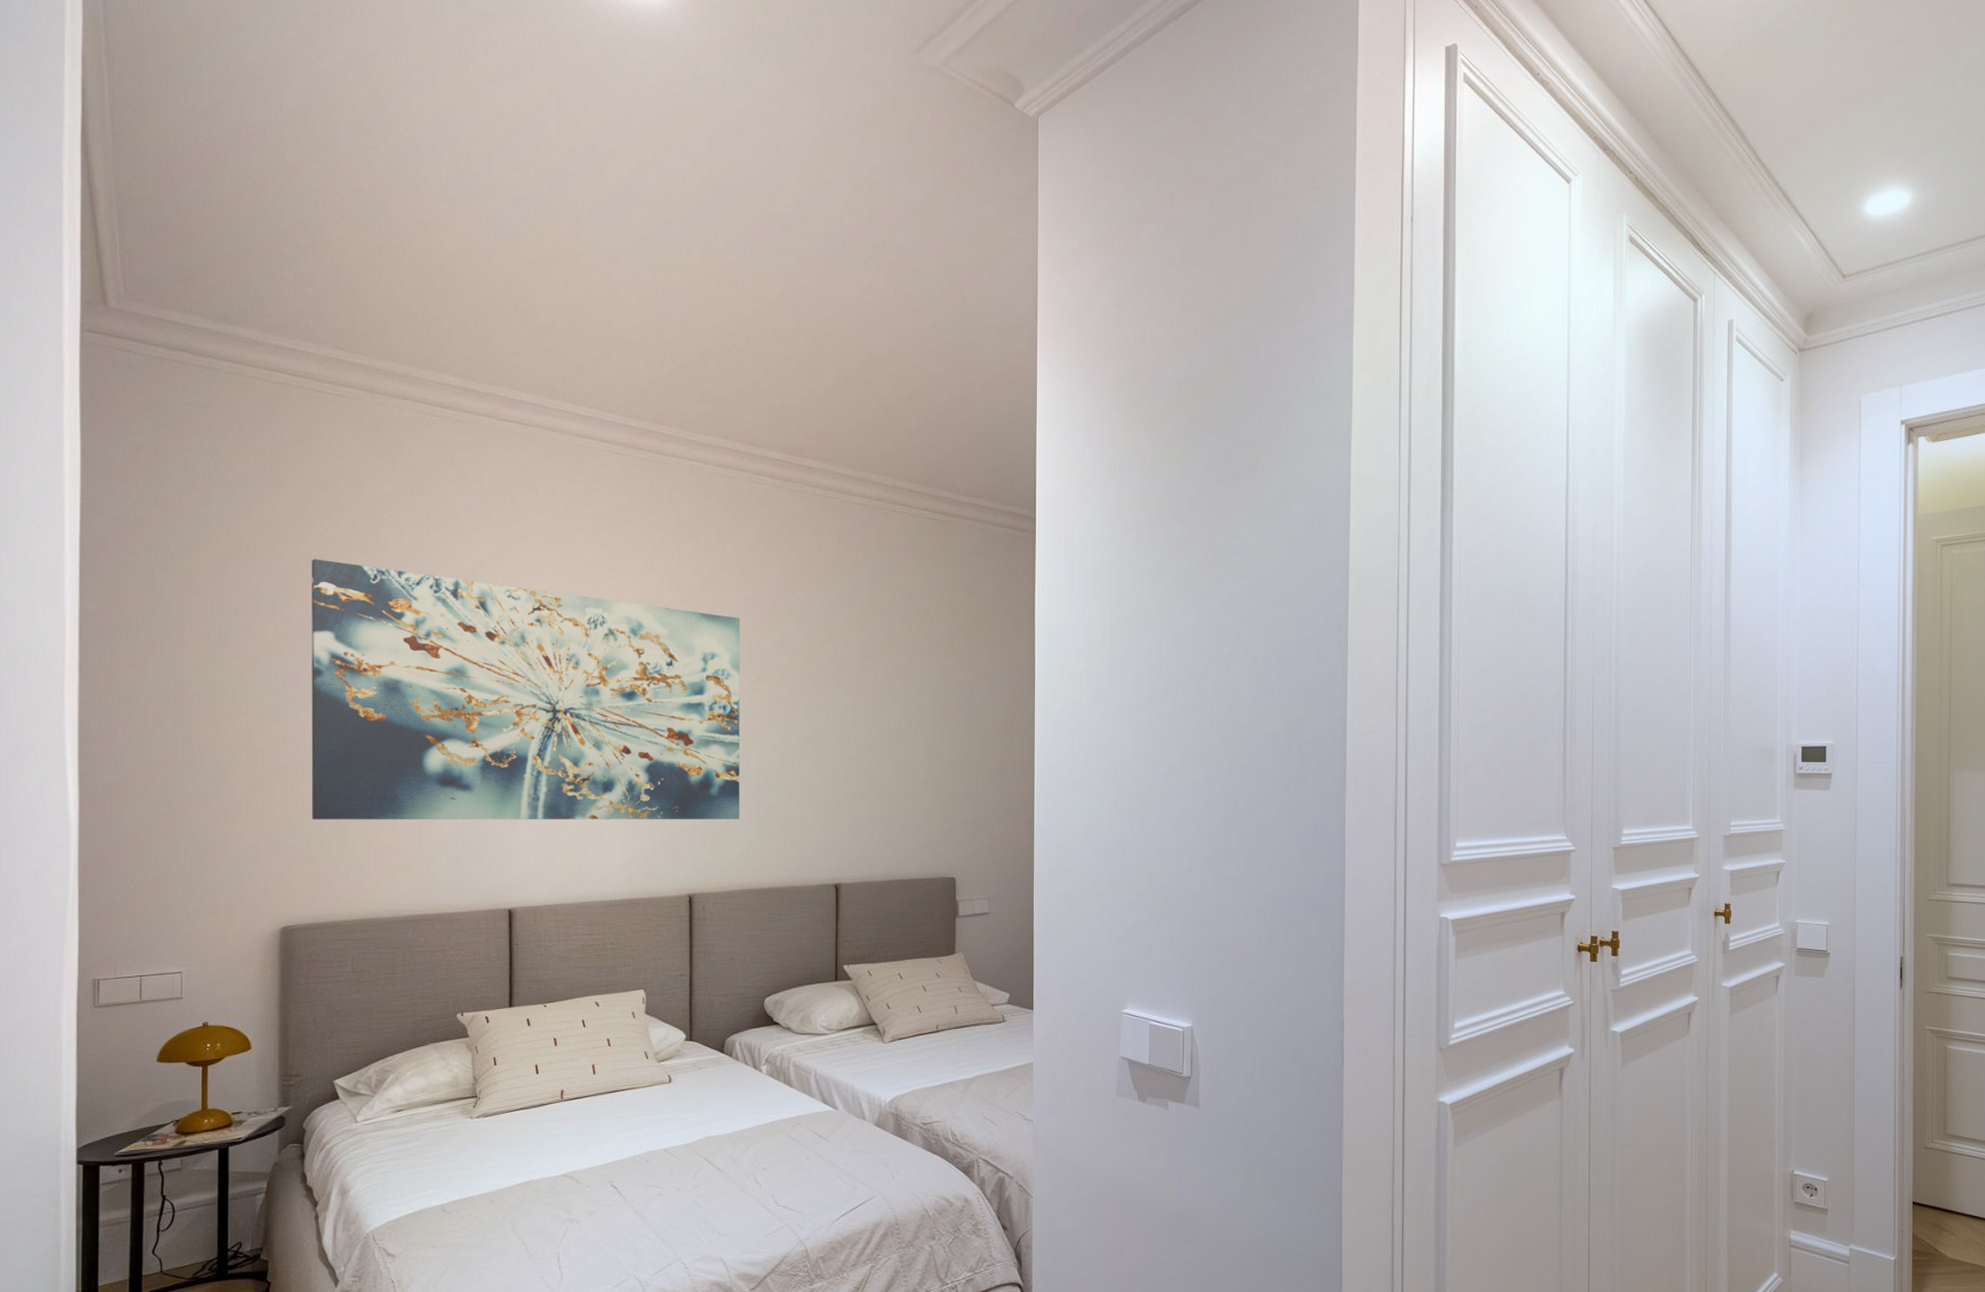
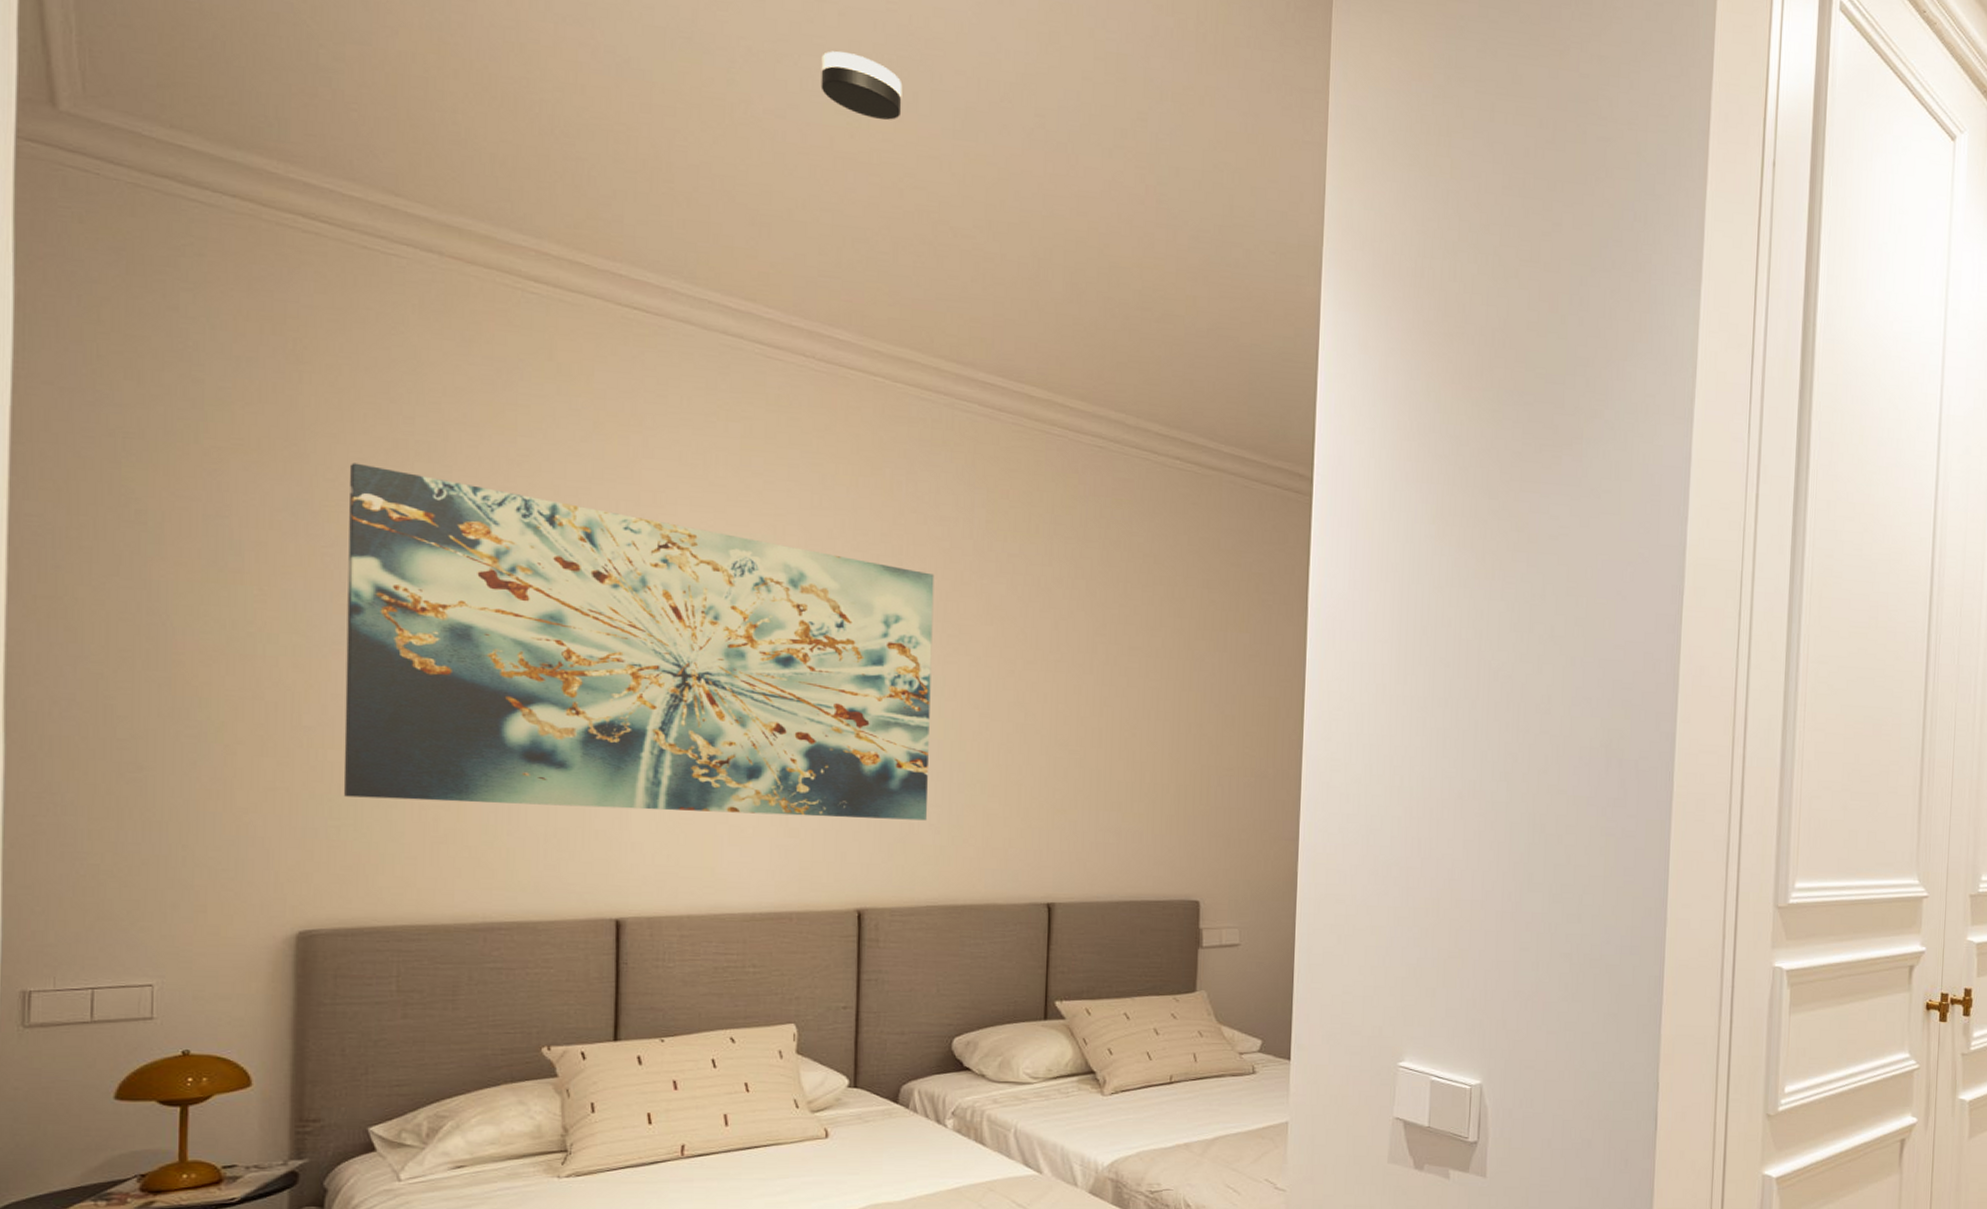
smoke detector: none [644,203,706,255] -> present [821,51,903,121]

